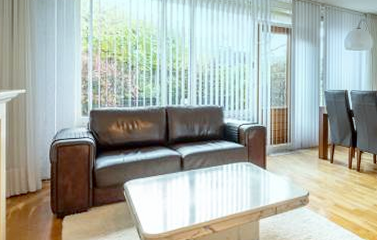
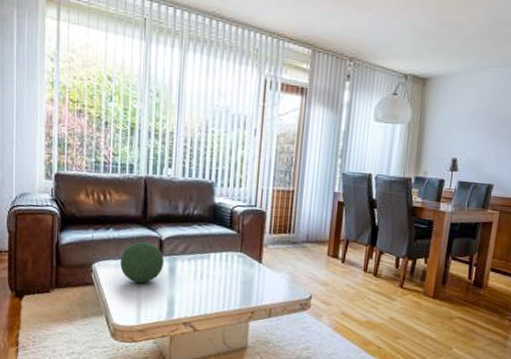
decorative orb: none [148,160,185,196] -> present [120,241,165,284]

